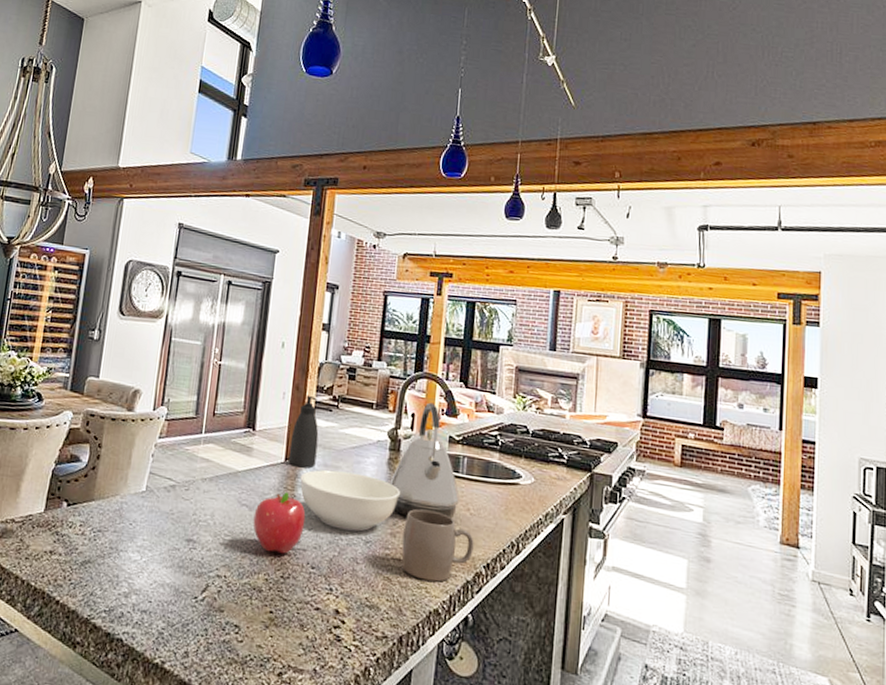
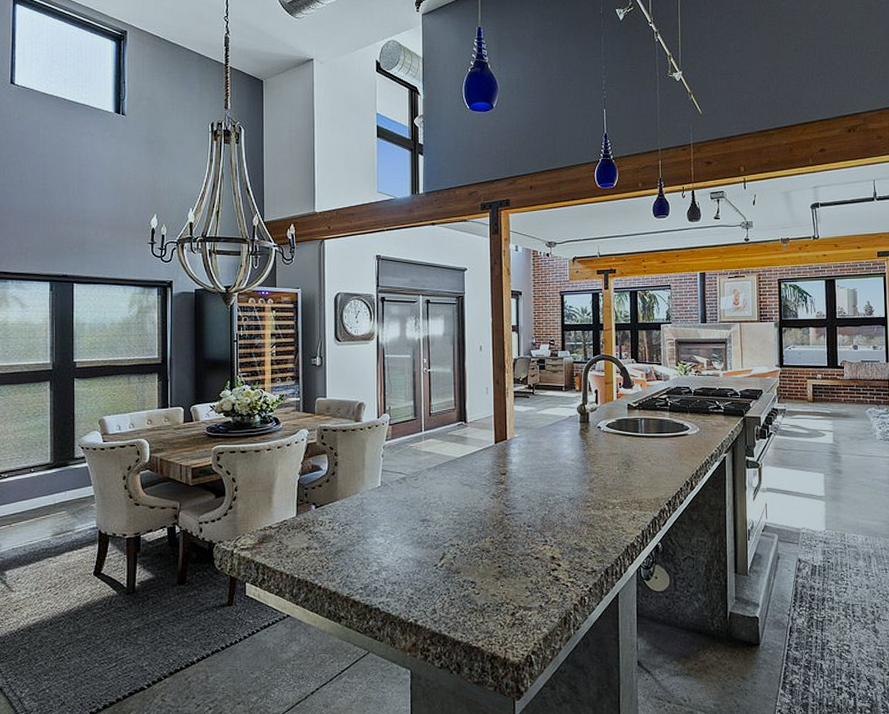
fruit: present [252,492,306,554] -> none [475,469,518,519]
soap dispenser: present [288,396,319,468] -> none [497,388,521,447]
bowl: present [300,470,401,532] -> none [509,445,594,492]
kettle: present [389,402,461,519] -> none [583,379,642,473]
mug: present [401,508,474,582] -> none [599,466,657,522]

